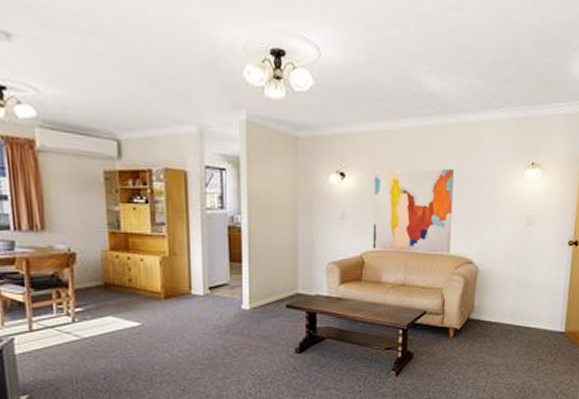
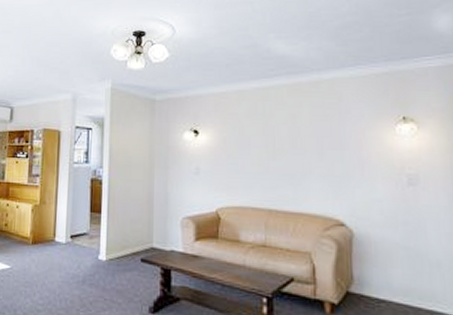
wall art: present [372,168,455,254] -> none [228,124,316,214]

